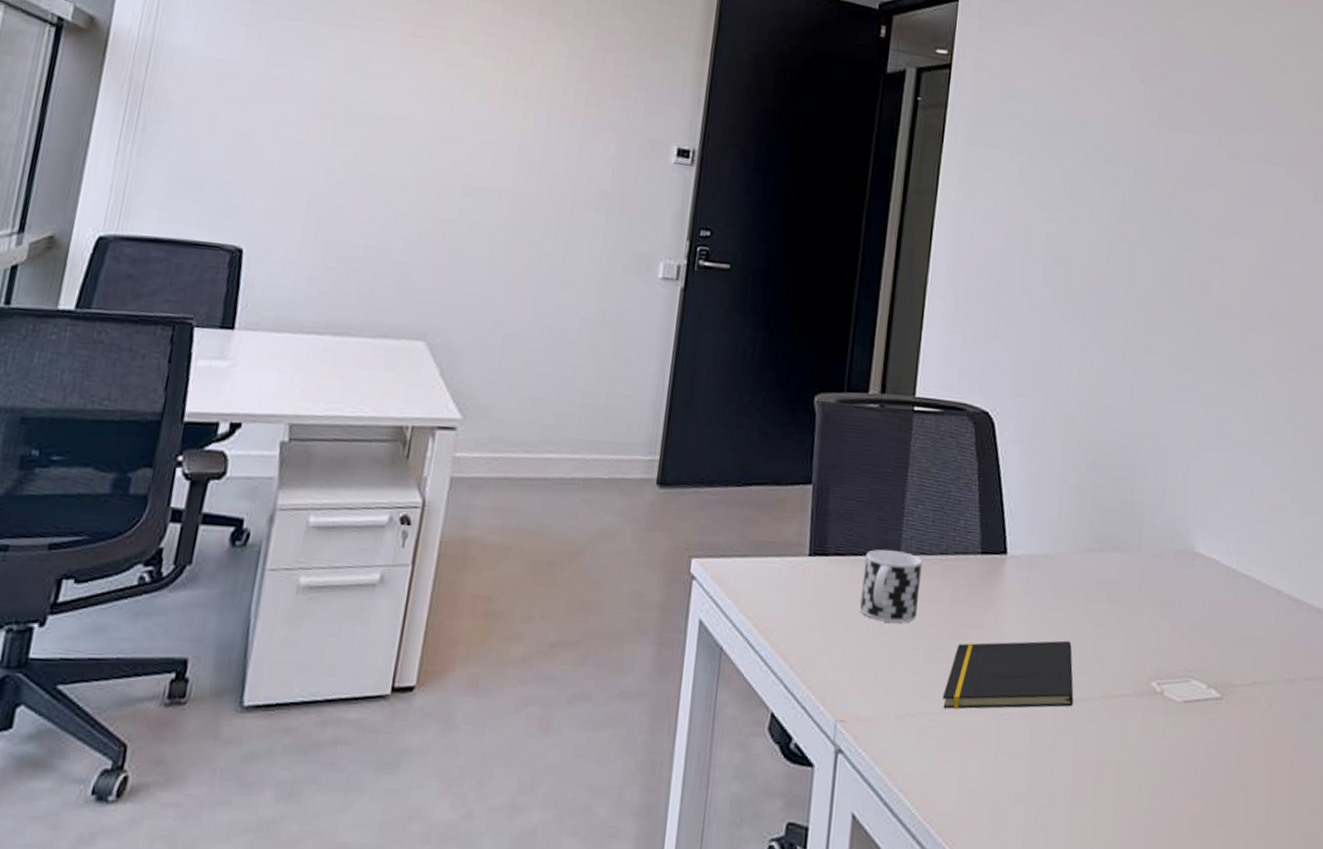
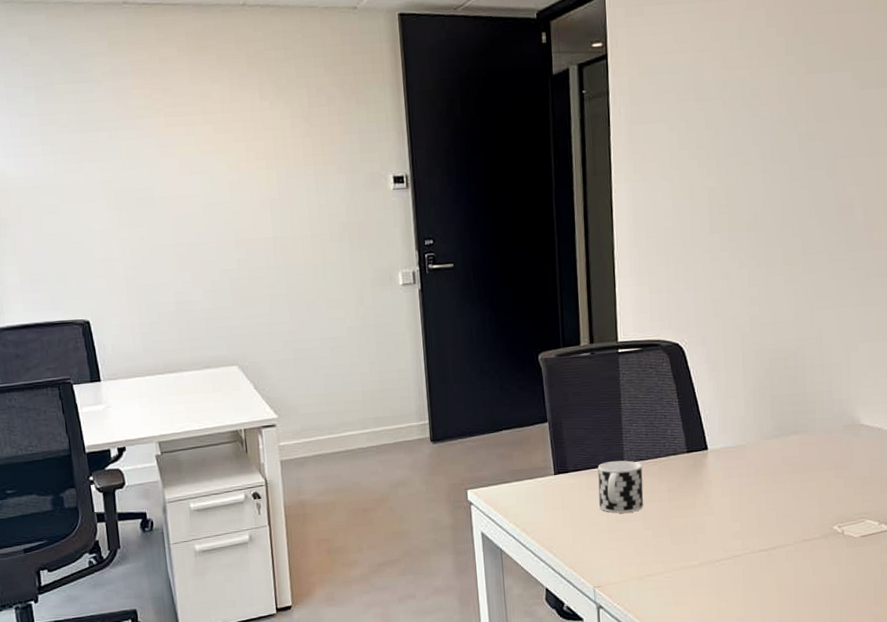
notepad: present [942,640,1074,710] -> none [671,506,773,568]

